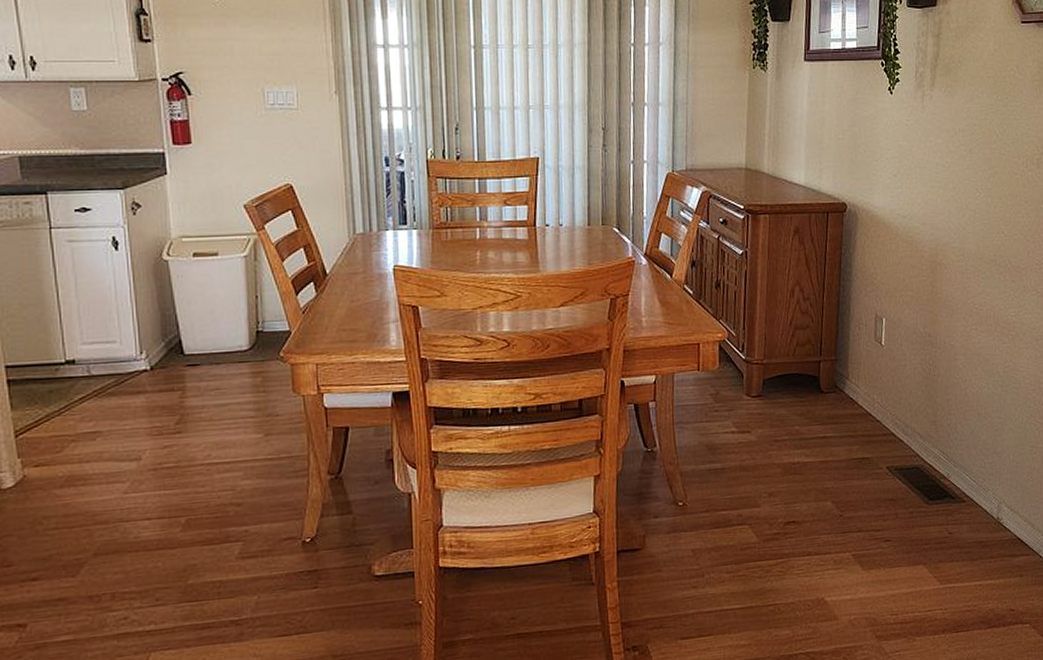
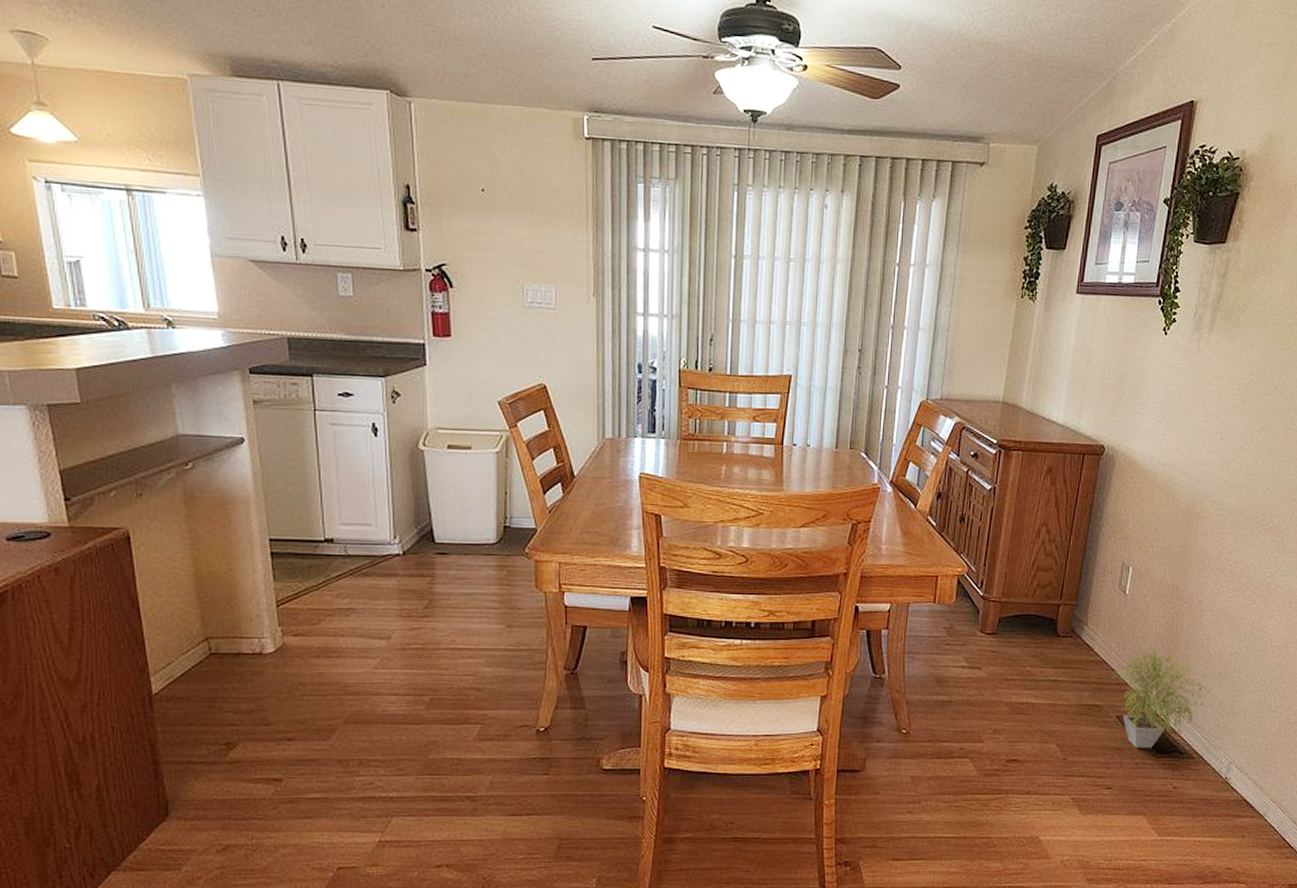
potted plant: none [878,395,977,497] -> present [1112,647,1217,748]

